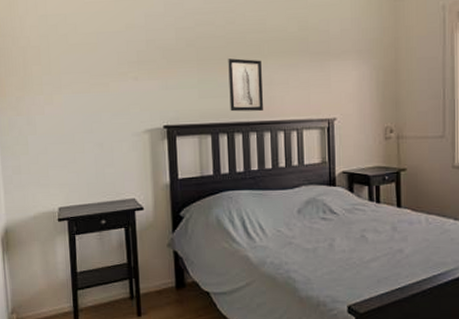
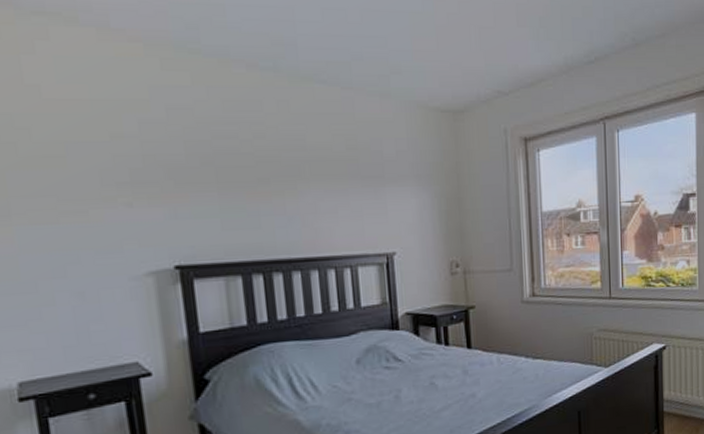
wall art: present [228,58,263,112] -> none [259,181,308,247]

